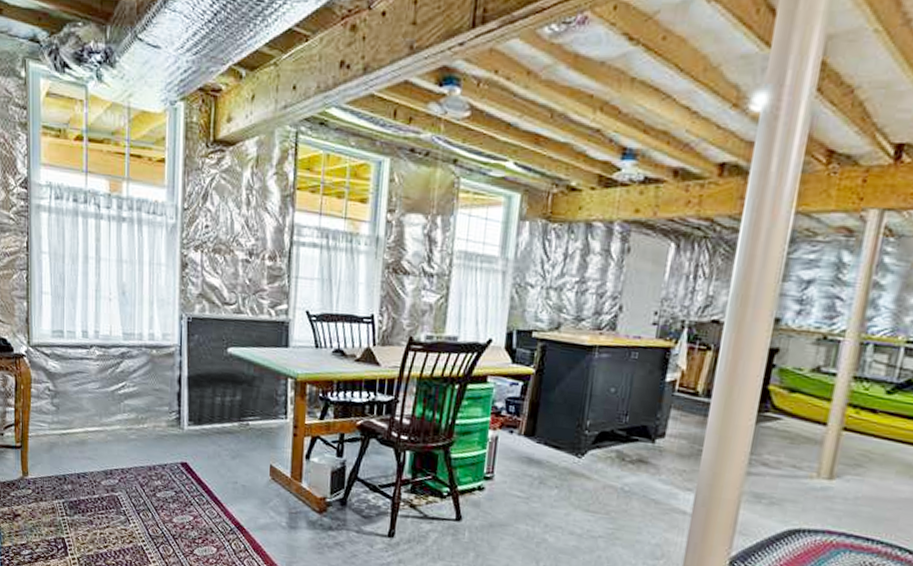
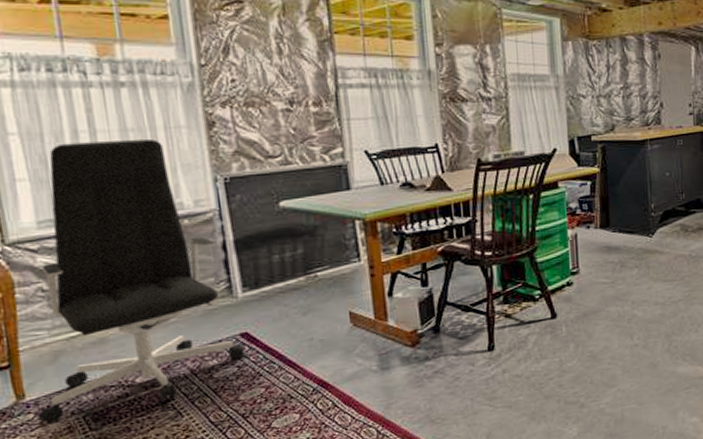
office chair: none [34,266,183,507] -> present [37,139,245,424]

